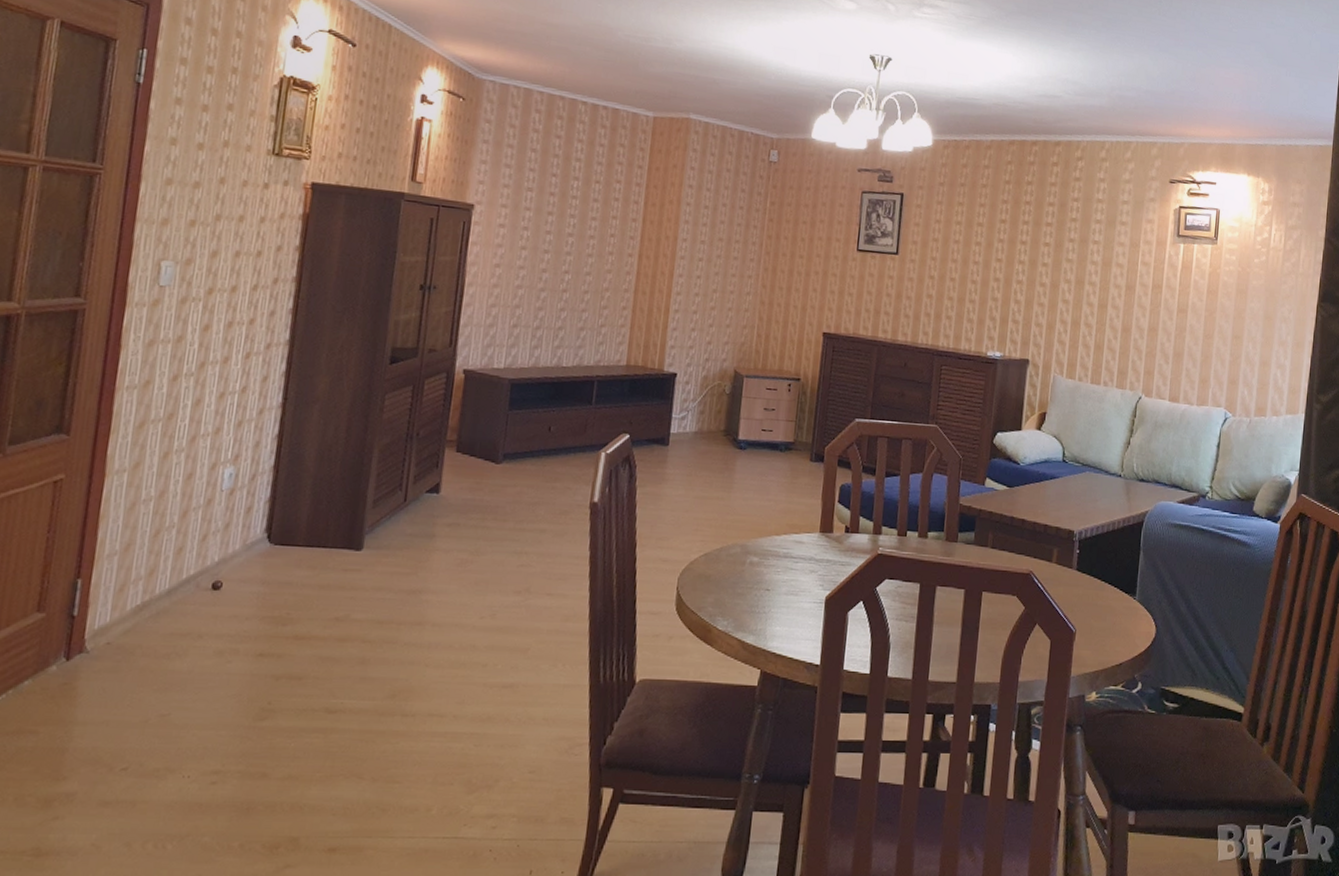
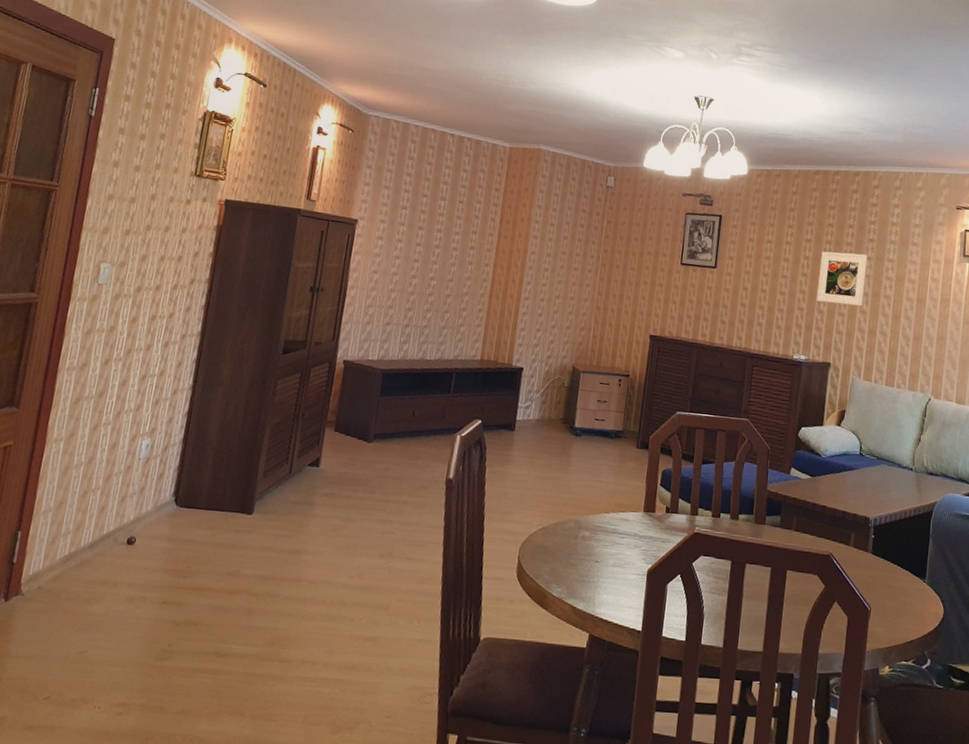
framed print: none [1013,233,1071,295] -> present [817,251,868,307]

